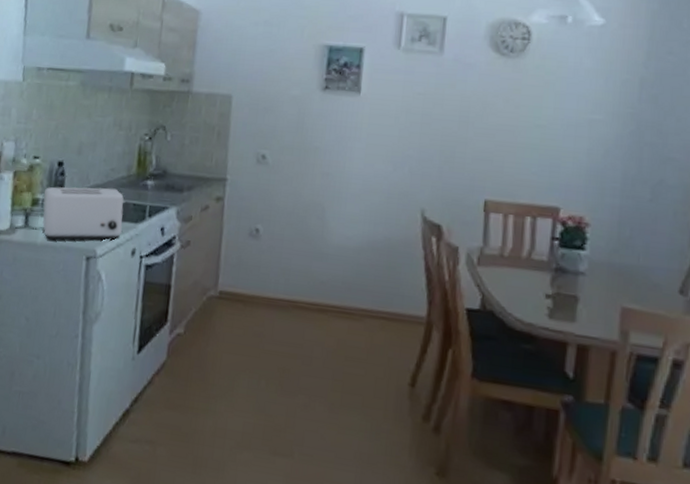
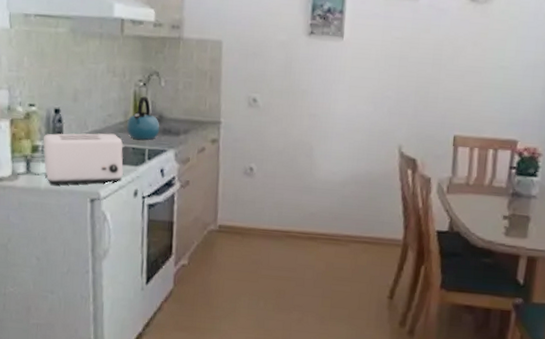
kettle: none [129,150,163,196] -> present [127,96,160,140]

